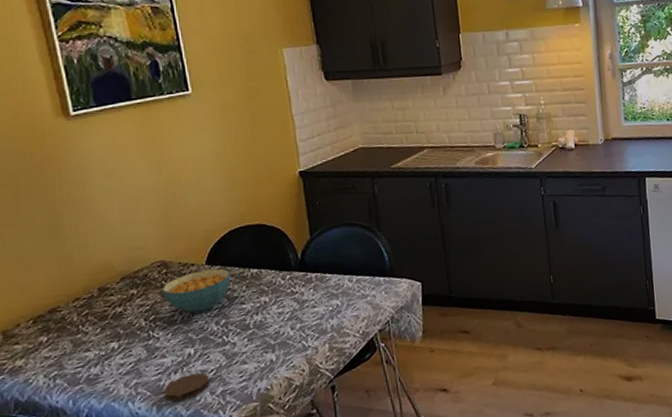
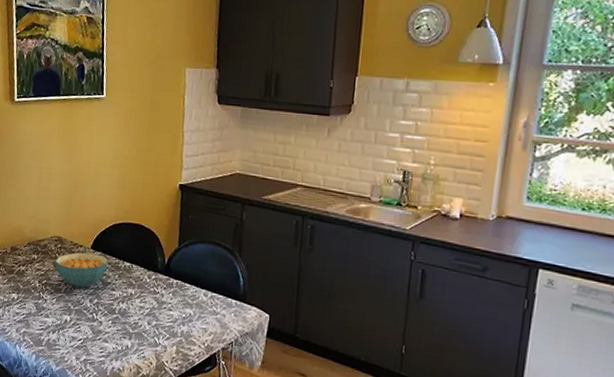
coaster: present [163,372,210,401] -> none [42,337,78,357]

